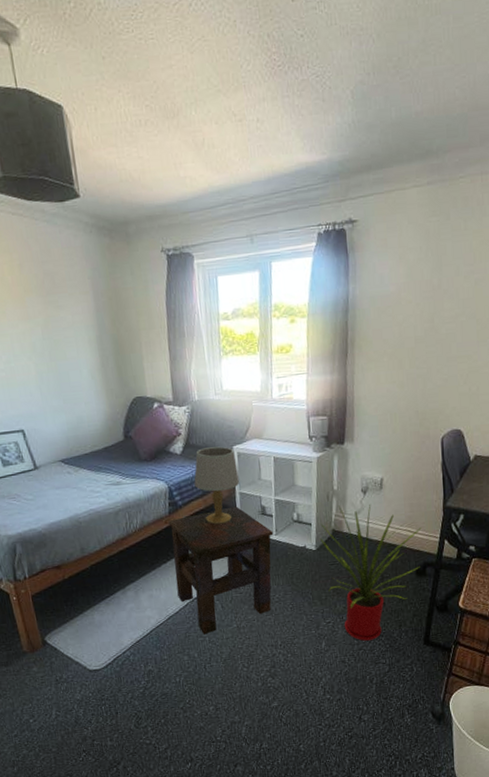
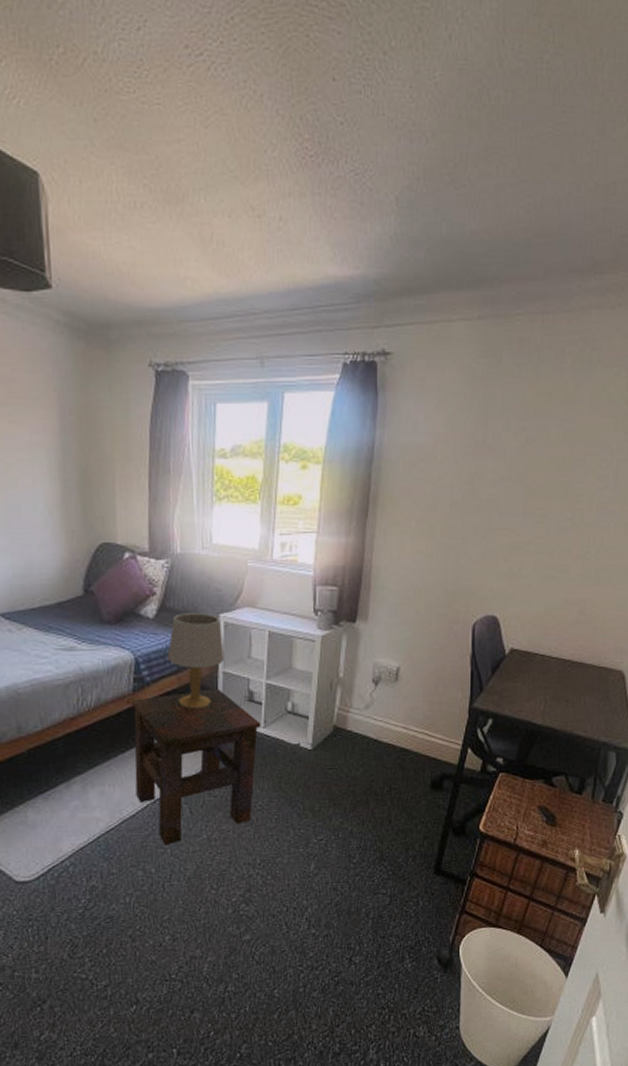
house plant: present [319,504,422,641] -> none [317,697,442,865]

